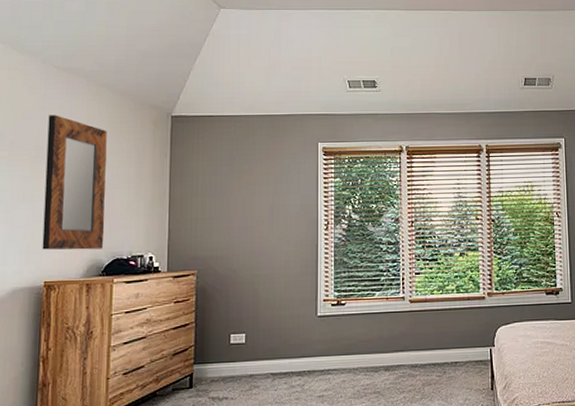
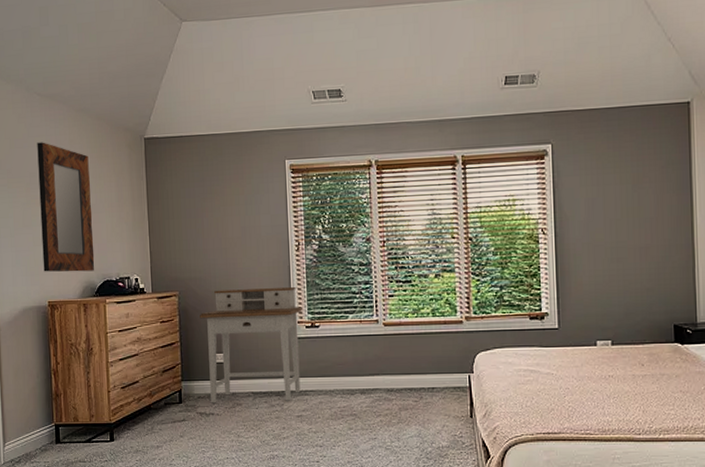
desk: none [219,264,329,387] -> present [199,286,302,403]

